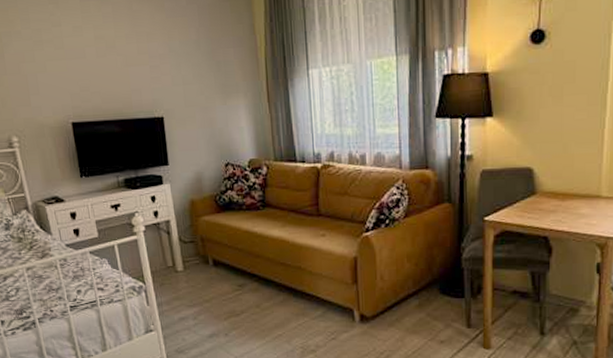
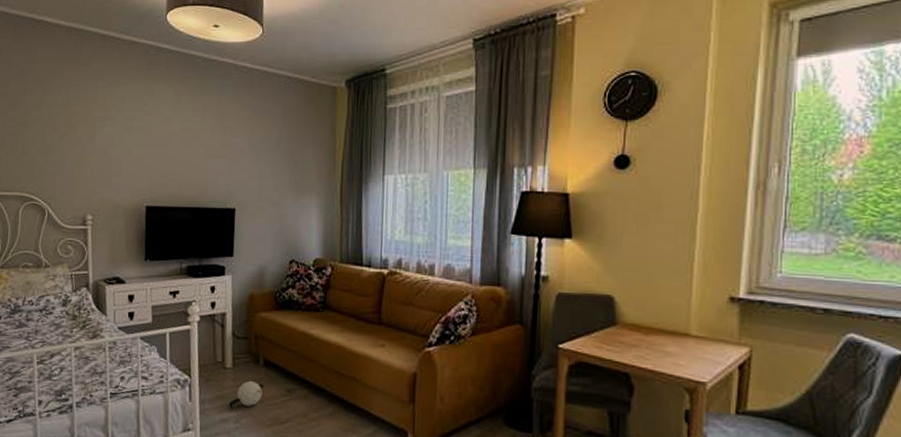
decorative ball: none [184,280,216,308] -> present [228,380,264,409]

